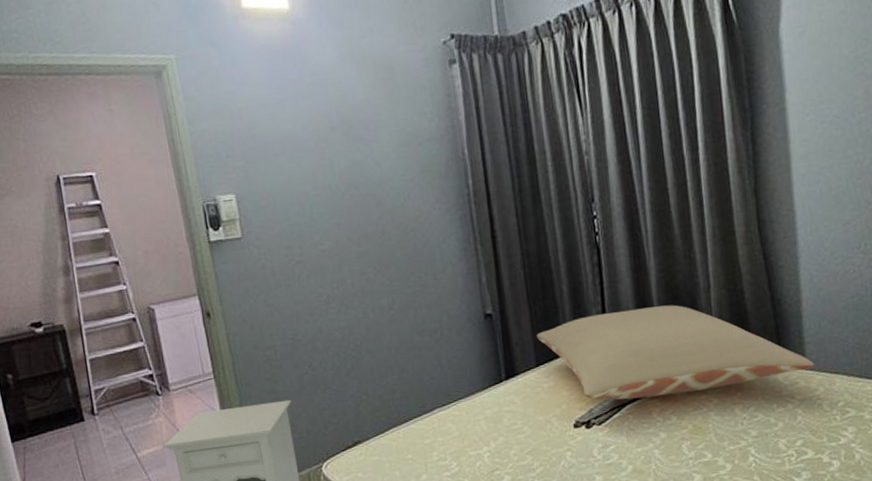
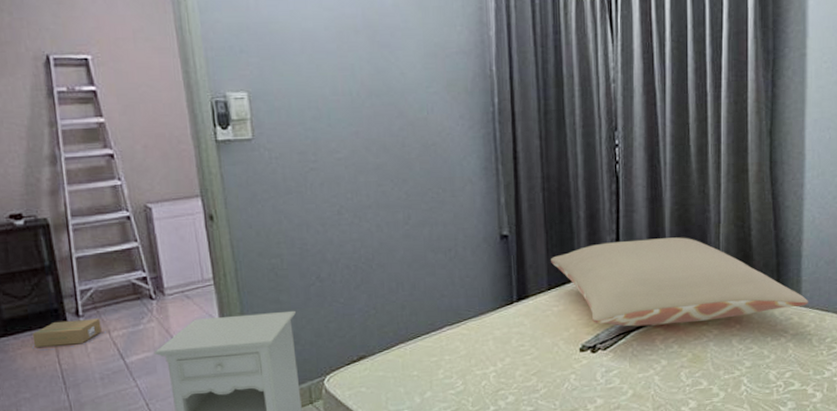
box: none [54,416,115,446] -> present [32,318,102,347]

